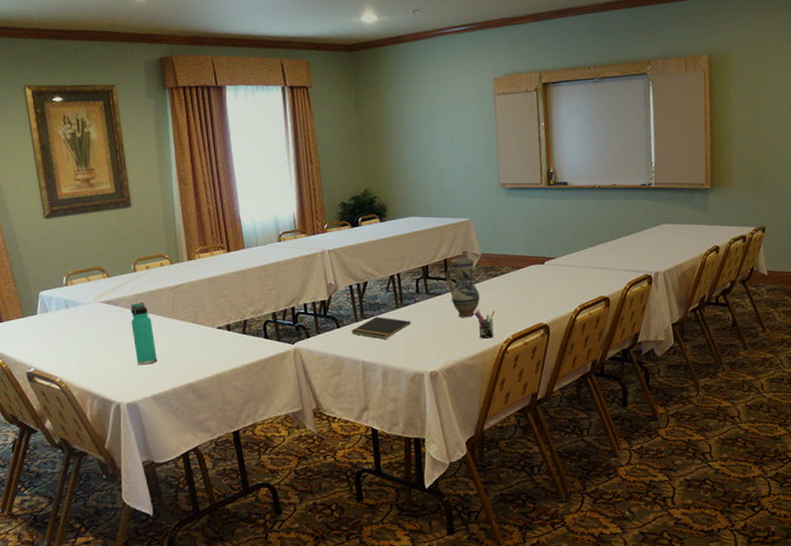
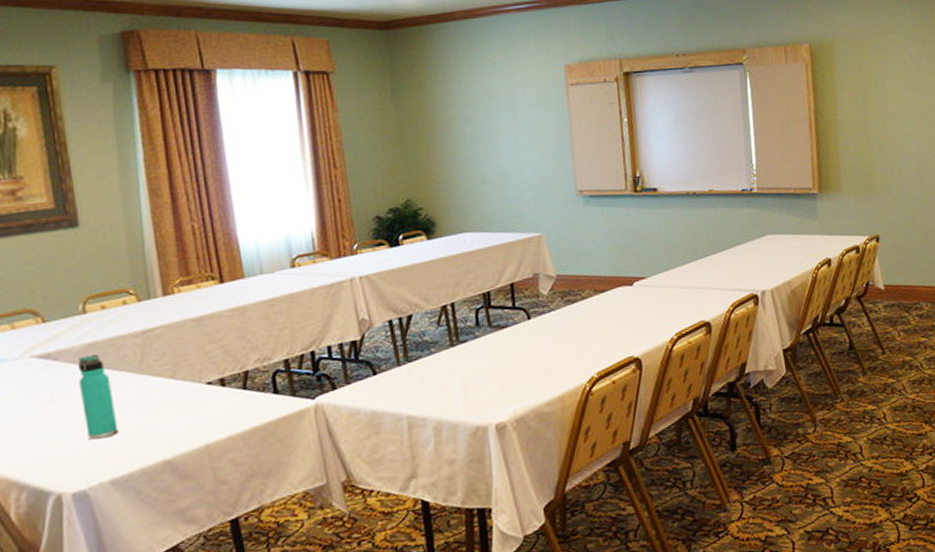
notepad: present [351,316,412,339] -> none [392,357,471,387]
pitcher: present [445,257,480,317] -> none [512,280,556,354]
pen holder: present [474,309,496,339] -> none [549,343,576,379]

